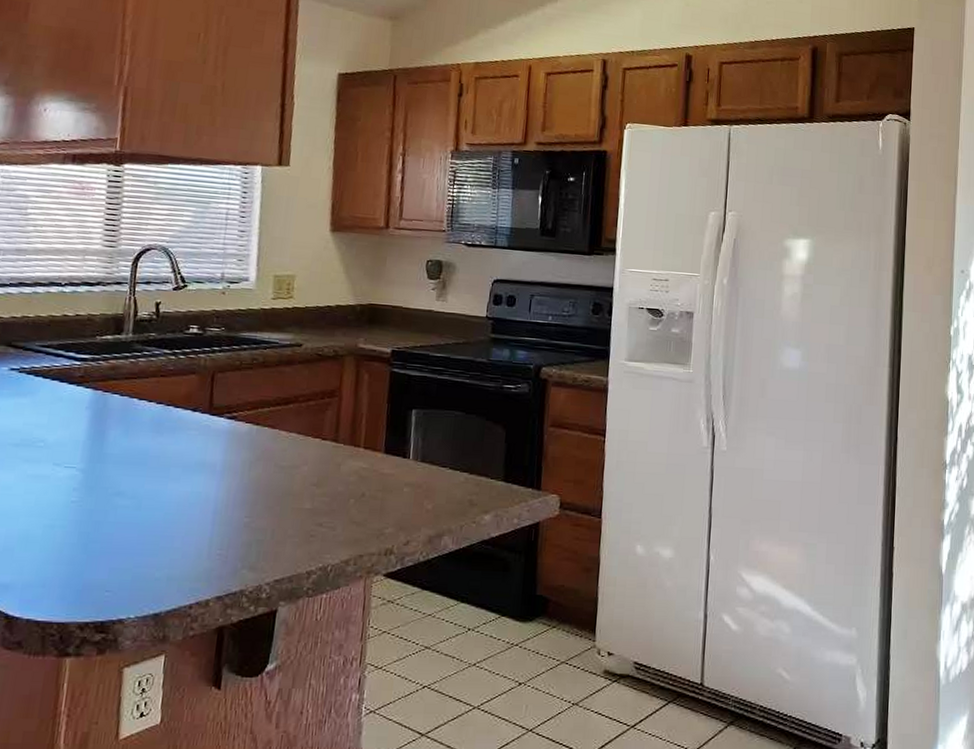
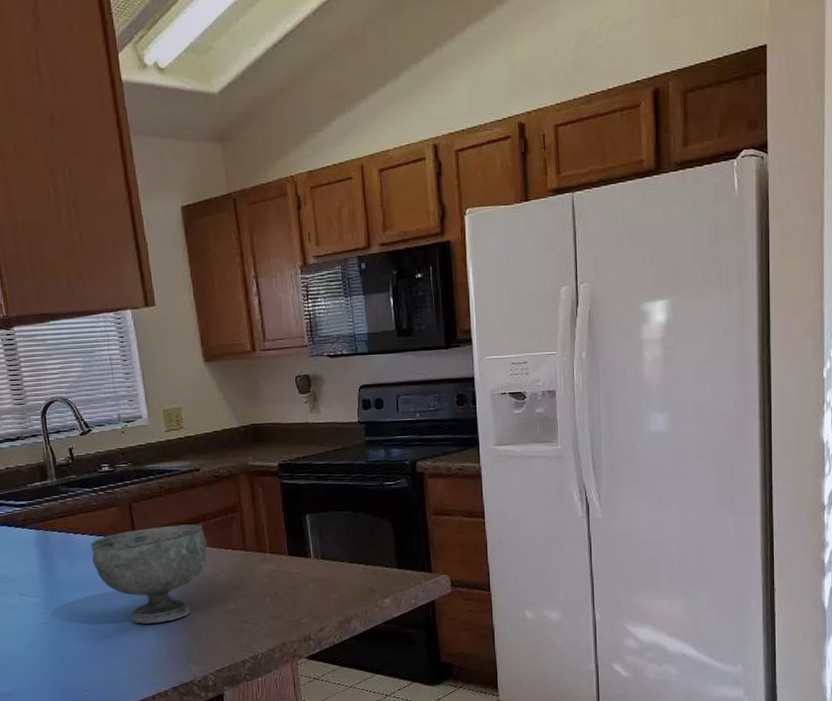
bowl: none [153,403,294,516] -> present [90,524,208,624]

